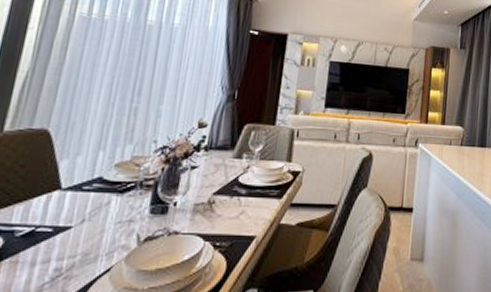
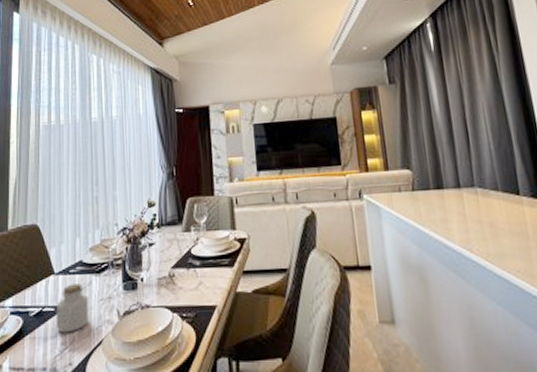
jar: none [50,202,104,258] -> present [55,283,89,333]

